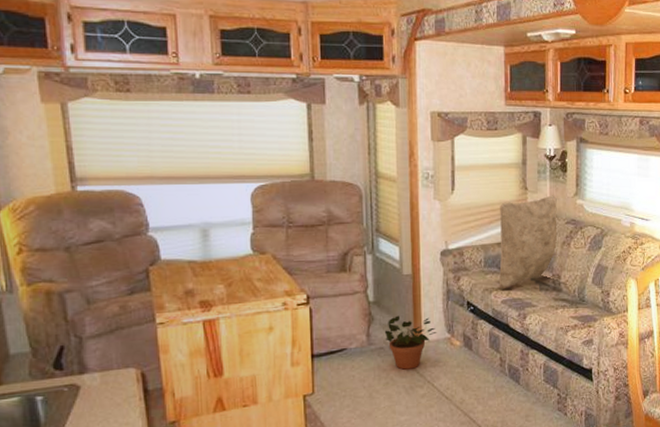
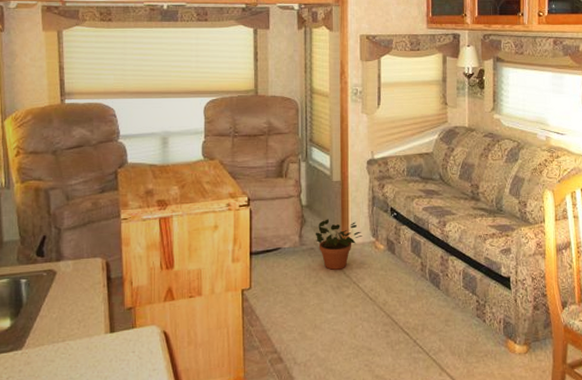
pillow: present [498,195,558,290] -> none [420,110,476,198]

